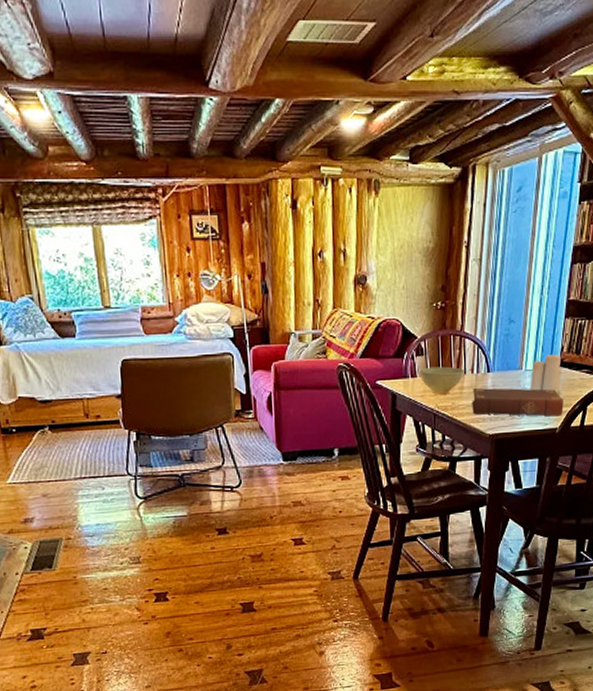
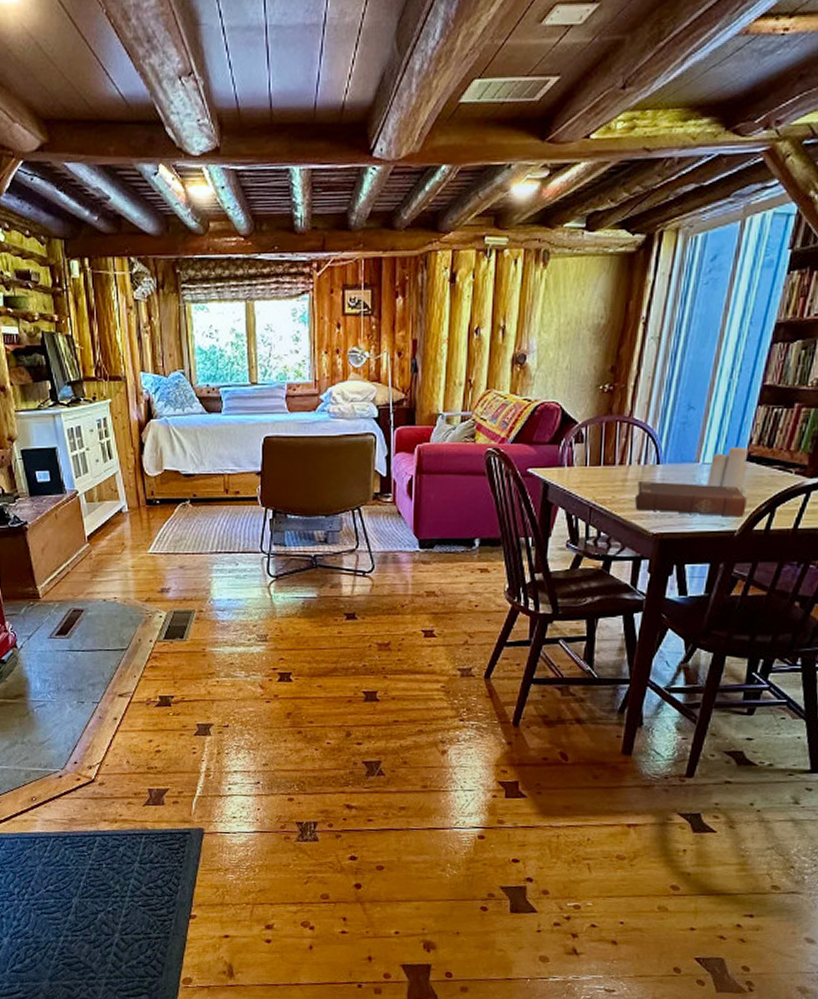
bowl: present [419,366,465,395] -> none [576,456,630,486]

